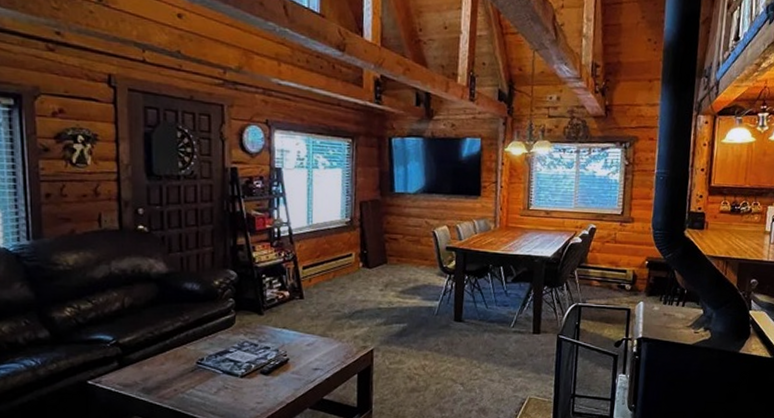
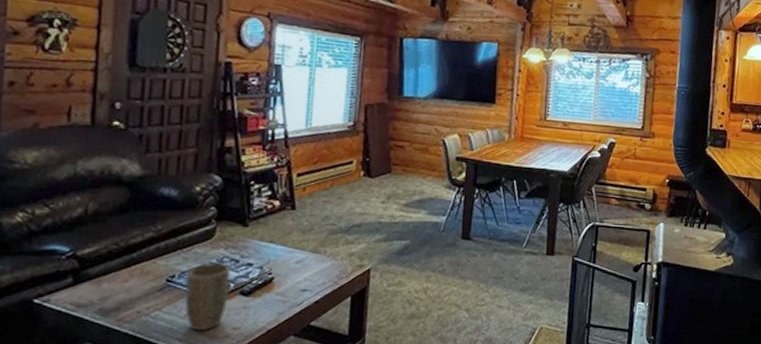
plant pot: none [213,346,251,405] -> present [185,262,231,330]

